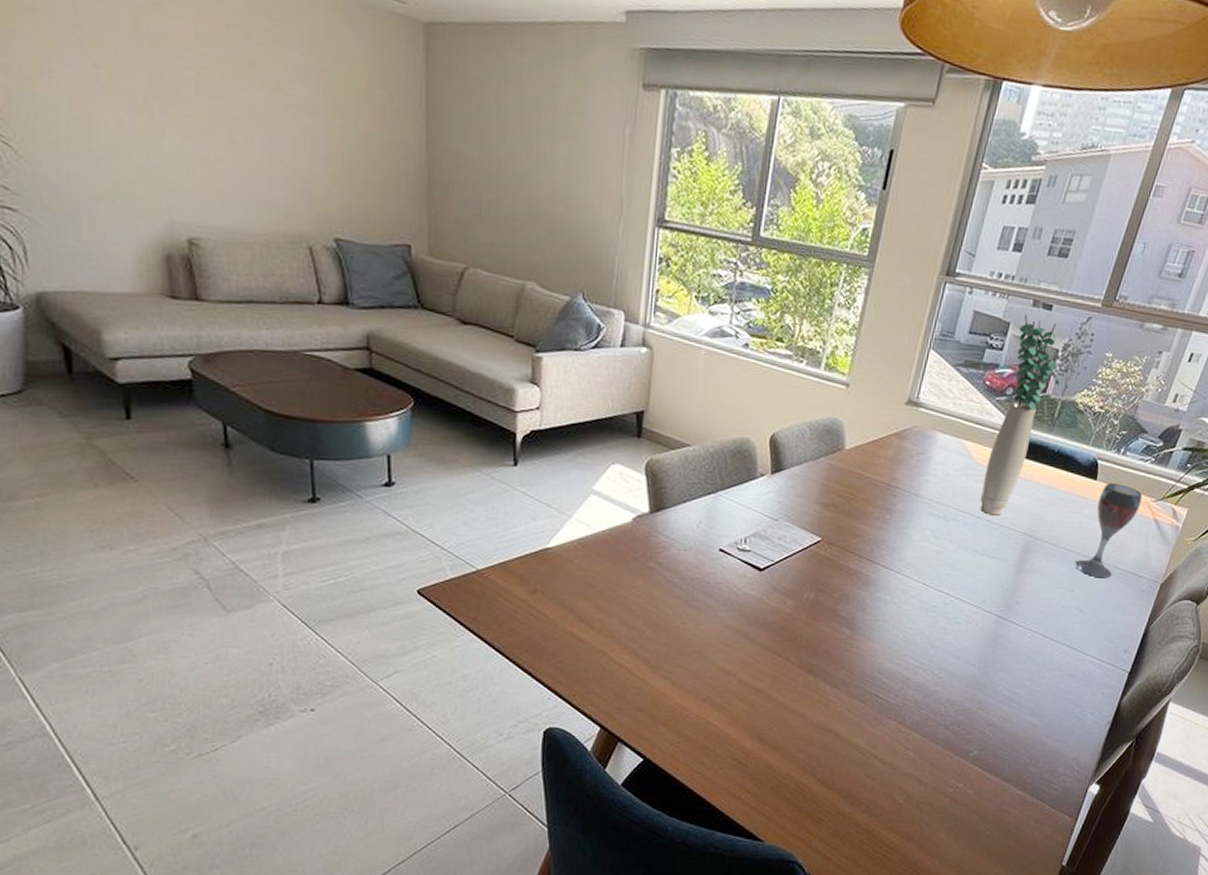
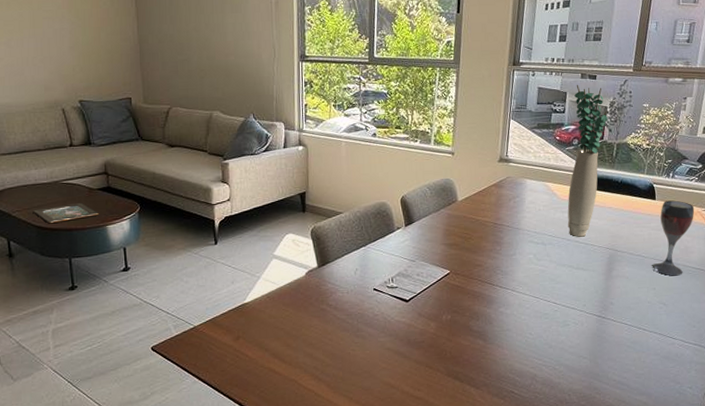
decorative tray: none [260,384,357,410] -> present [32,202,100,224]

